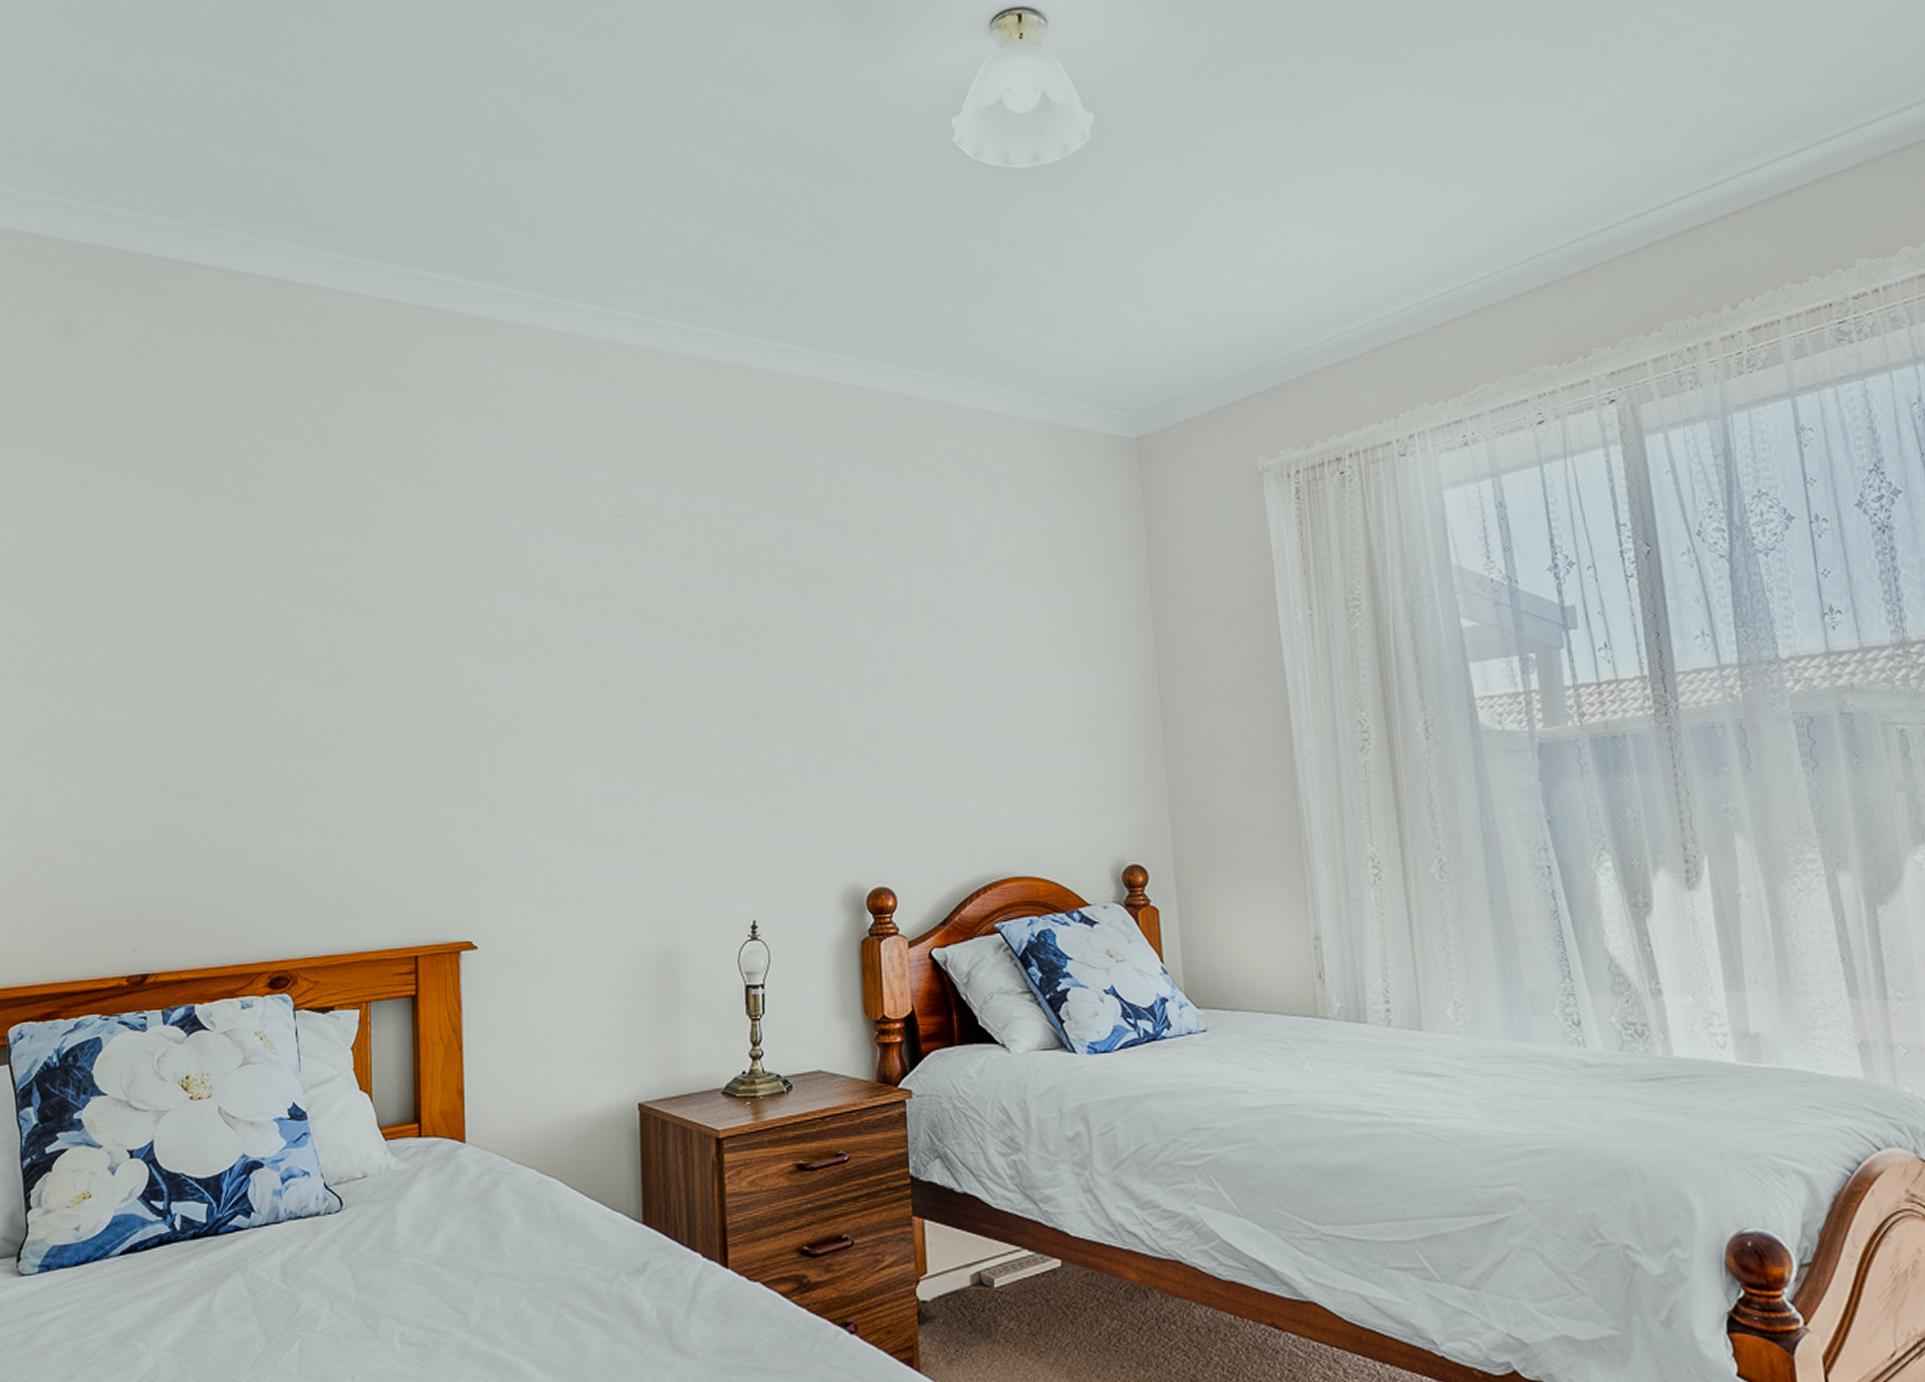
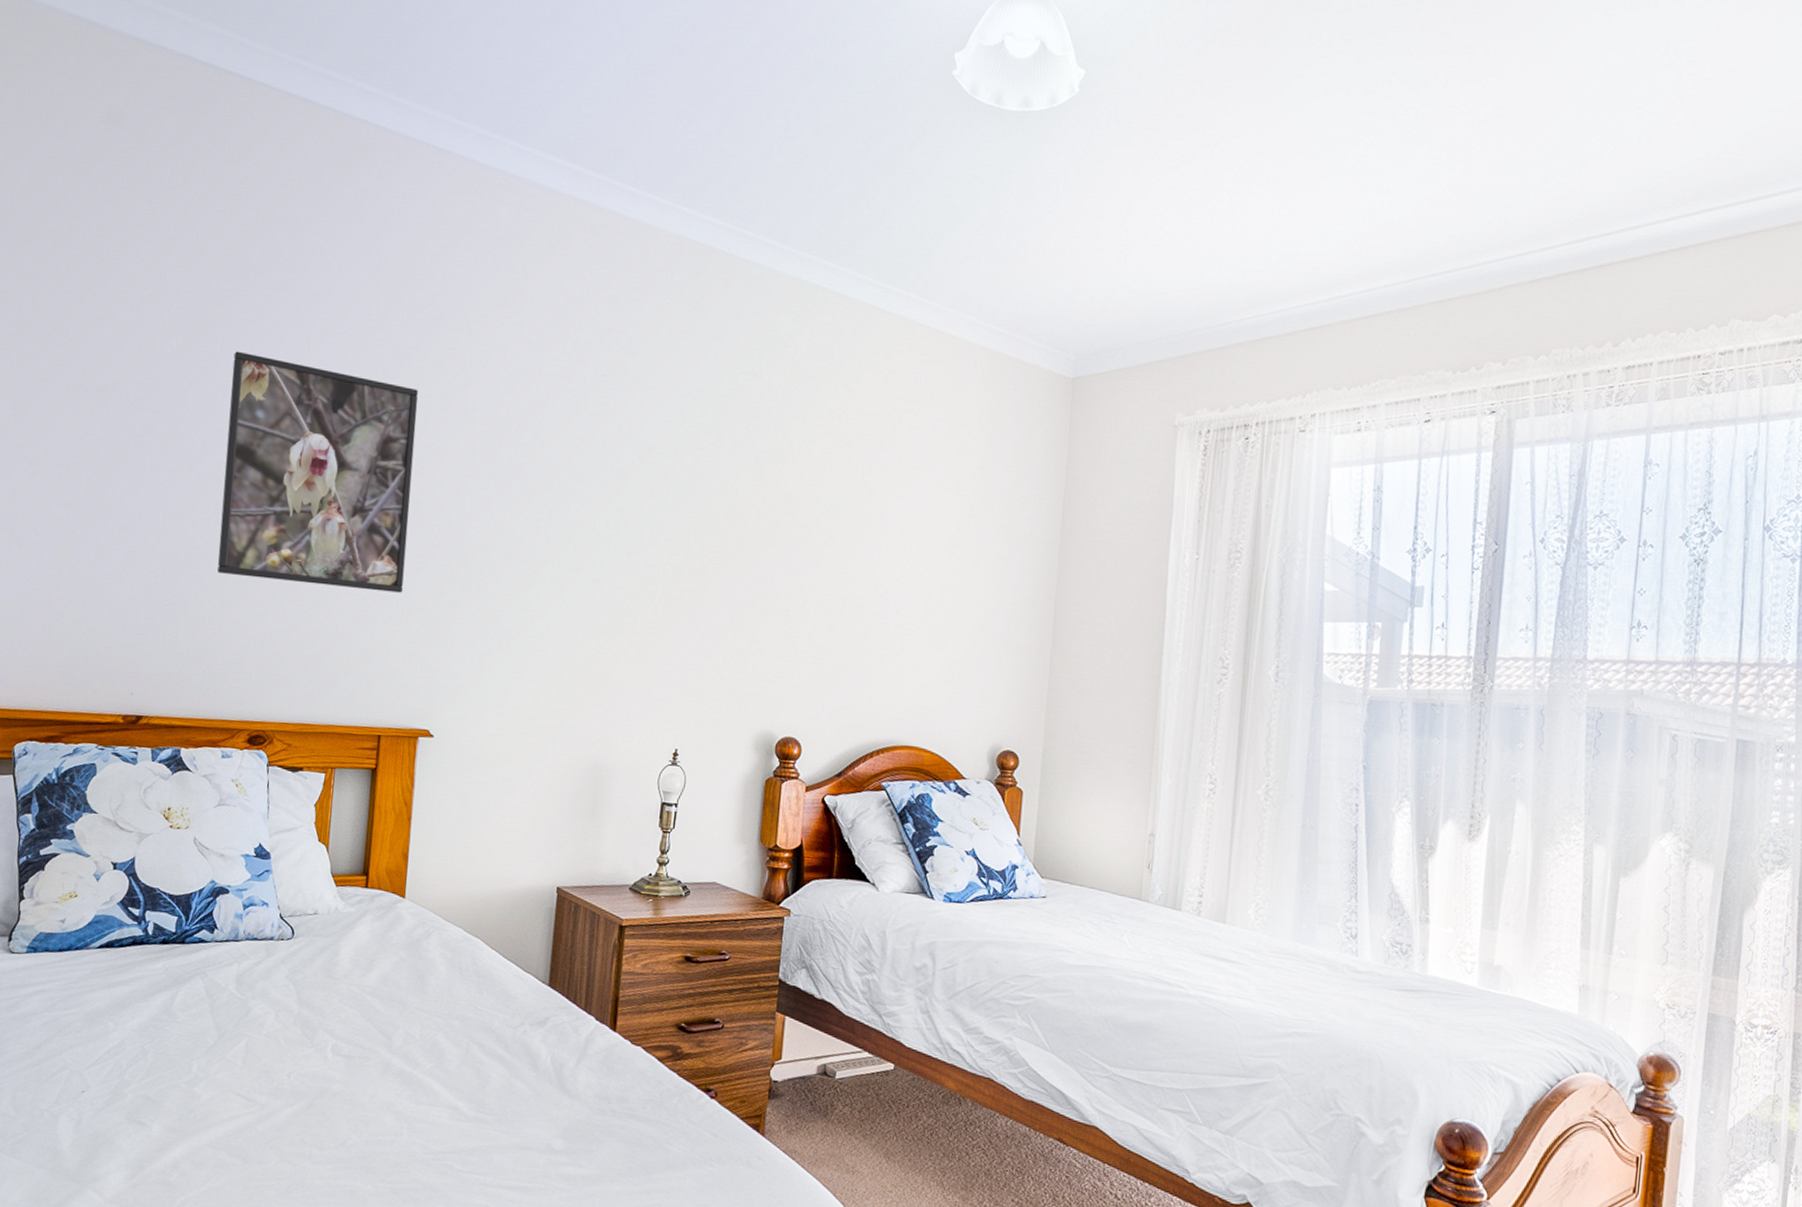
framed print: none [215,552,426,799] -> present [217,351,419,593]

